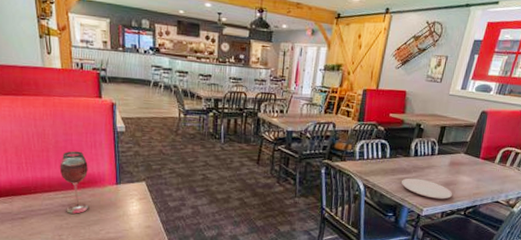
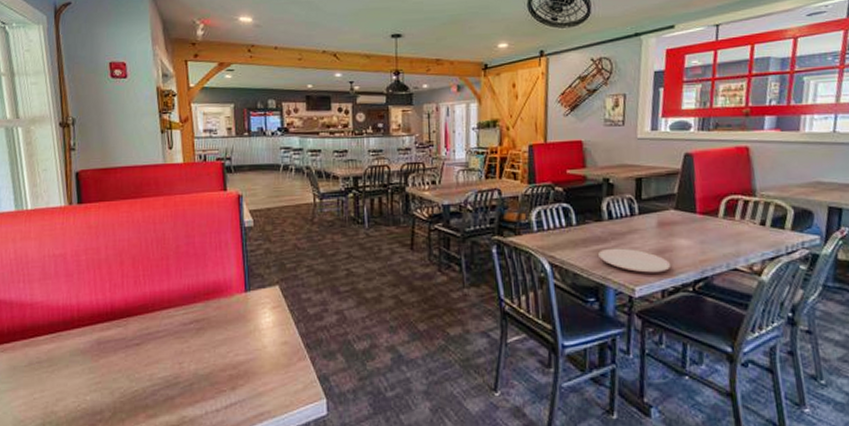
wineglass: present [59,151,88,214] -> none [180,255,213,334]

